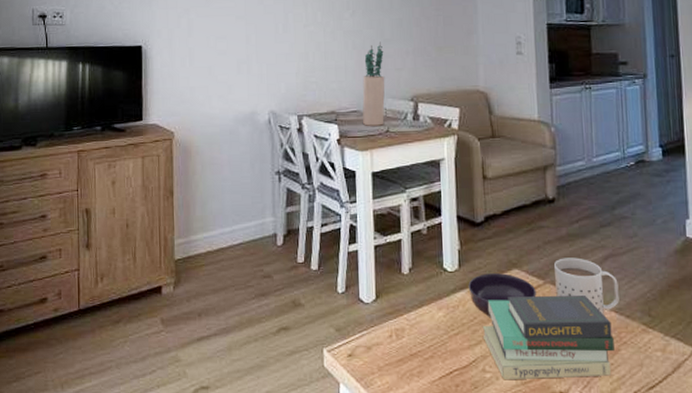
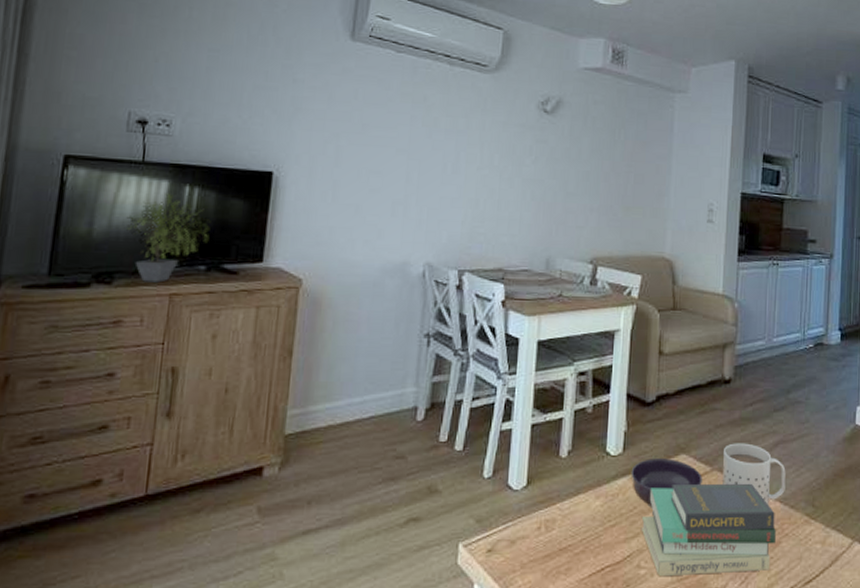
potted plant: none [41,71,101,143] -> present [127,193,210,283]
vase: present [362,41,385,127] -> none [532,194,566,290]

